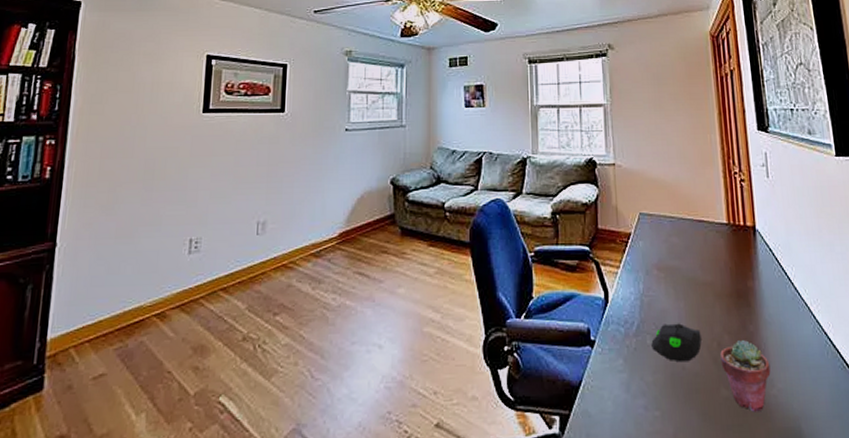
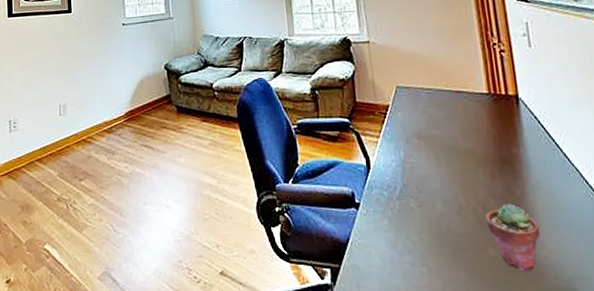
computer mouse: present [651,323,702,362] -> none [415,188,466,224]

